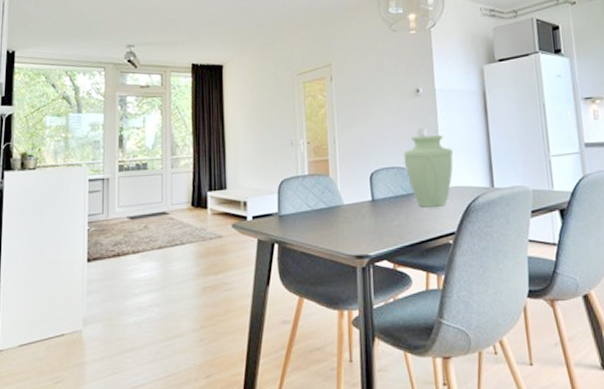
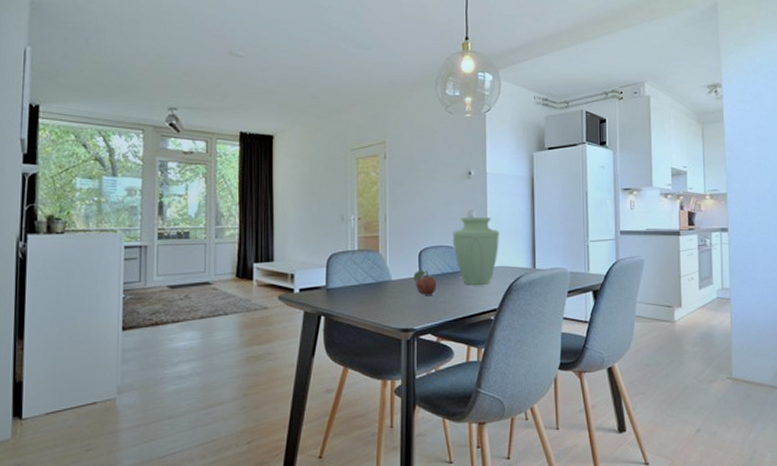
fruit: none [365,193,390,220] -> present [413,271,437,295]

